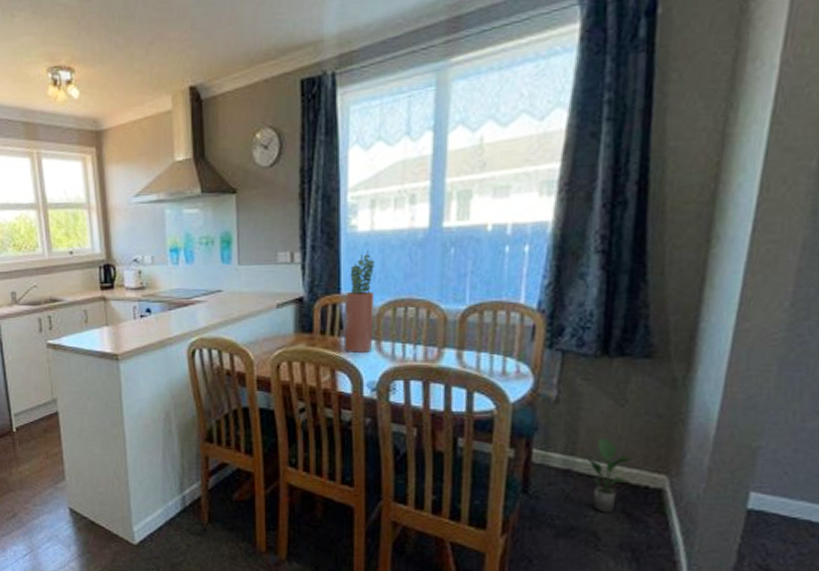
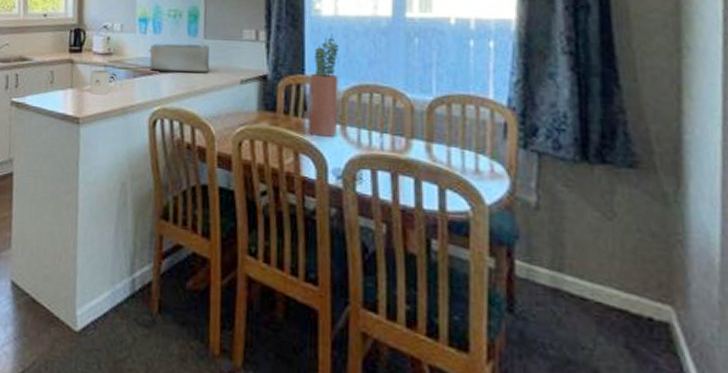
mug: none [125,304,153,330] -> present [89,69,117,95]
toaster: none [181,271,246,303] -> present [148,43,210,74]
potted plant: present [588,437,634,513] -> none [578,254,631,347]

